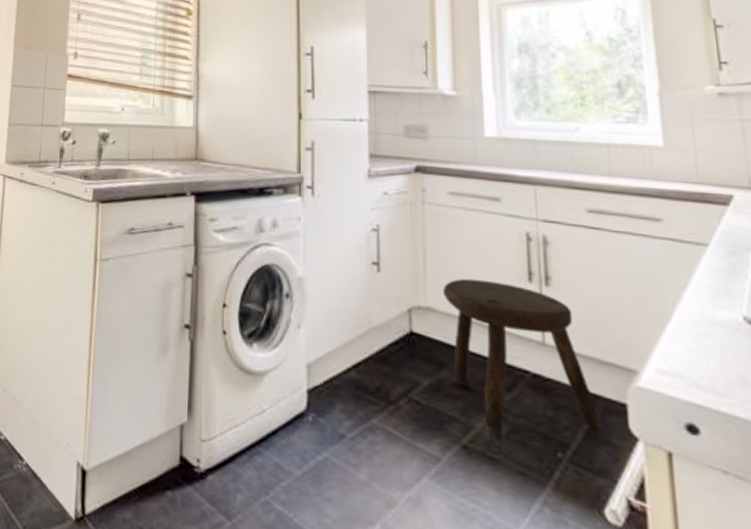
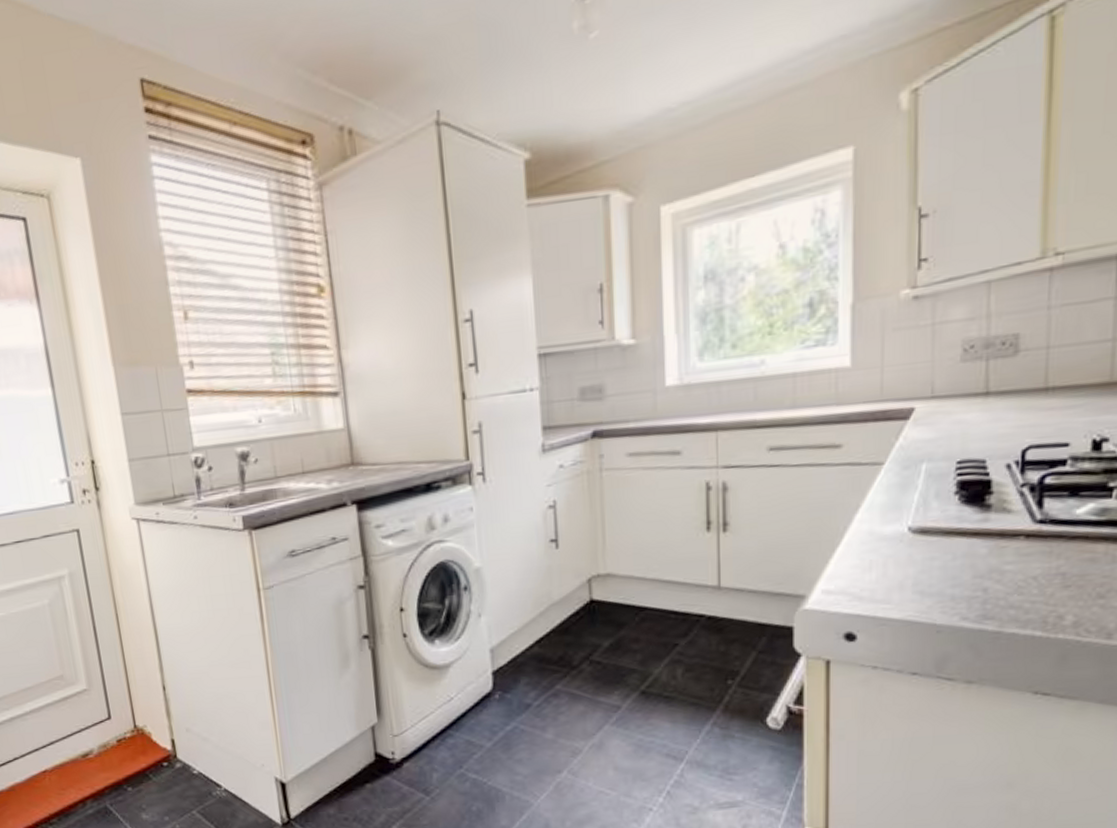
stool: present [443,278,602,431] -> none [622,536,769,673]

